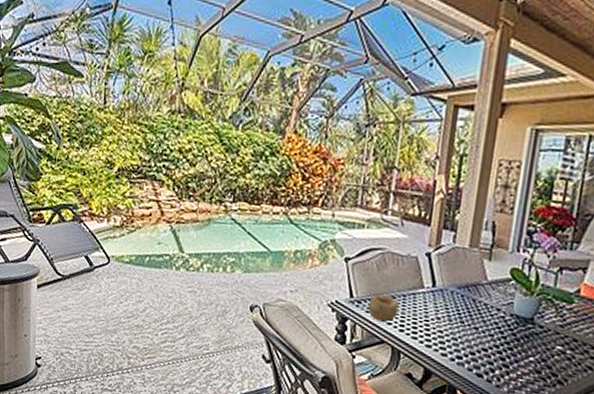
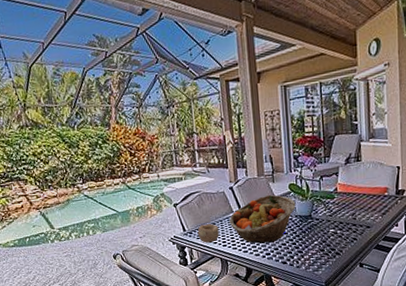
fruit basket: none [414,275,515,344] -> present [229,194,296,244]

